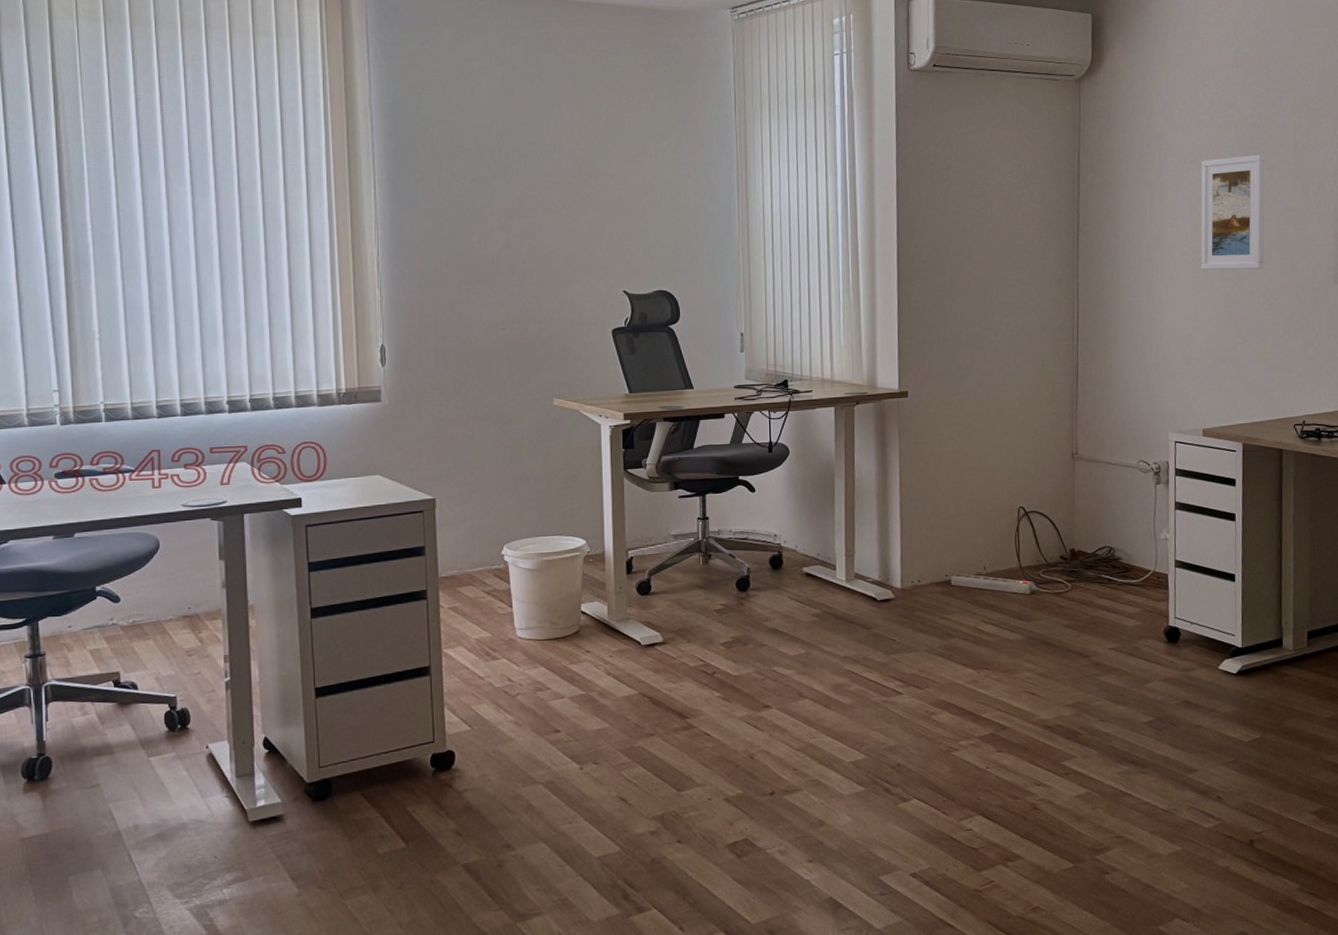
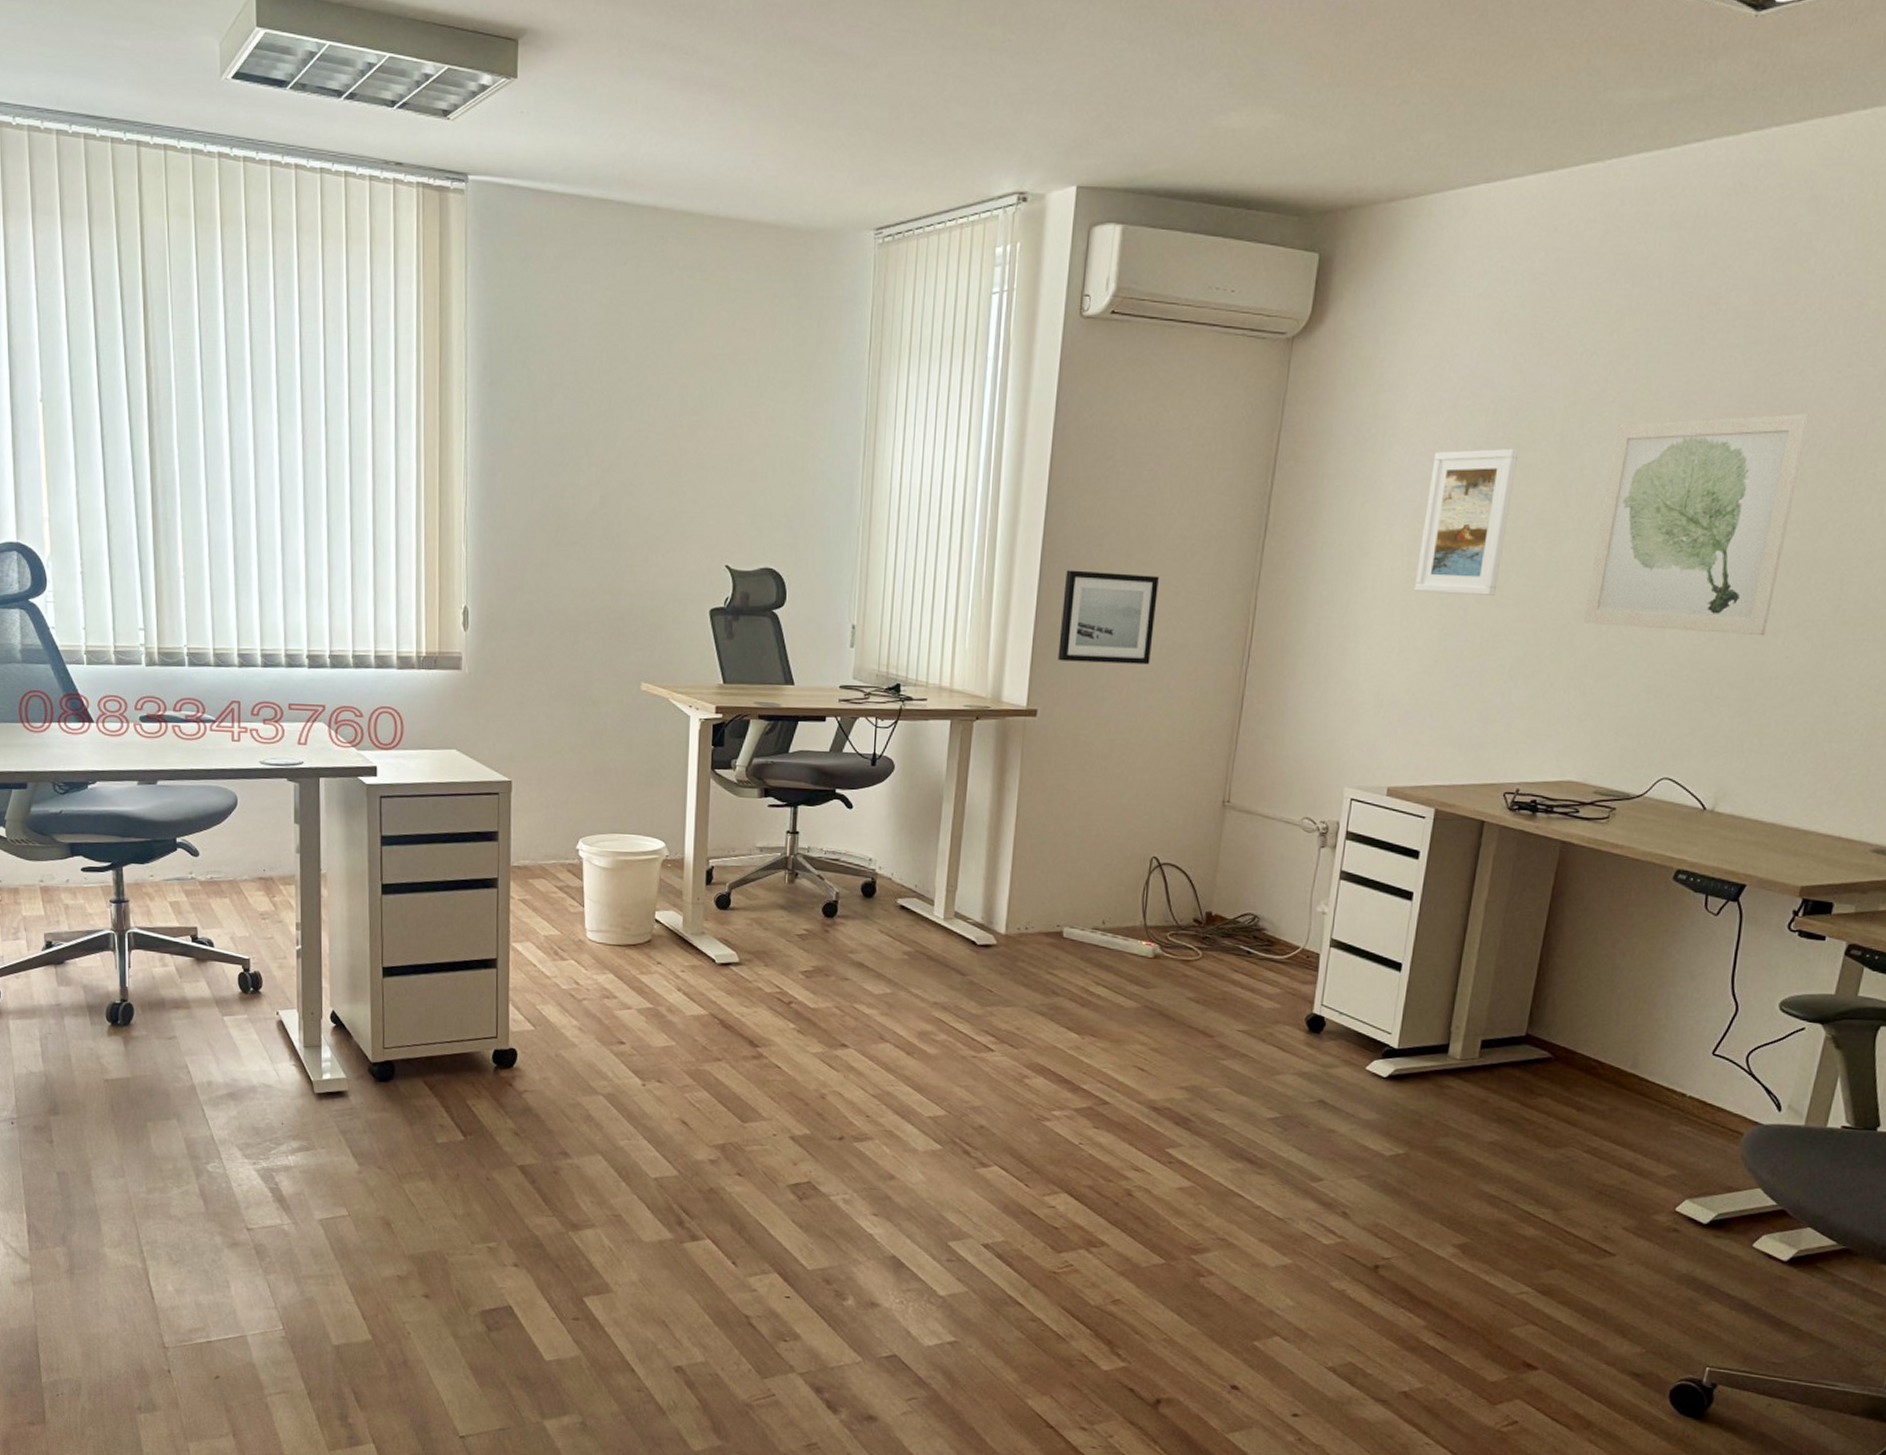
wall art: none [919,272,998,349] -> present [1058,570,1159,665]

